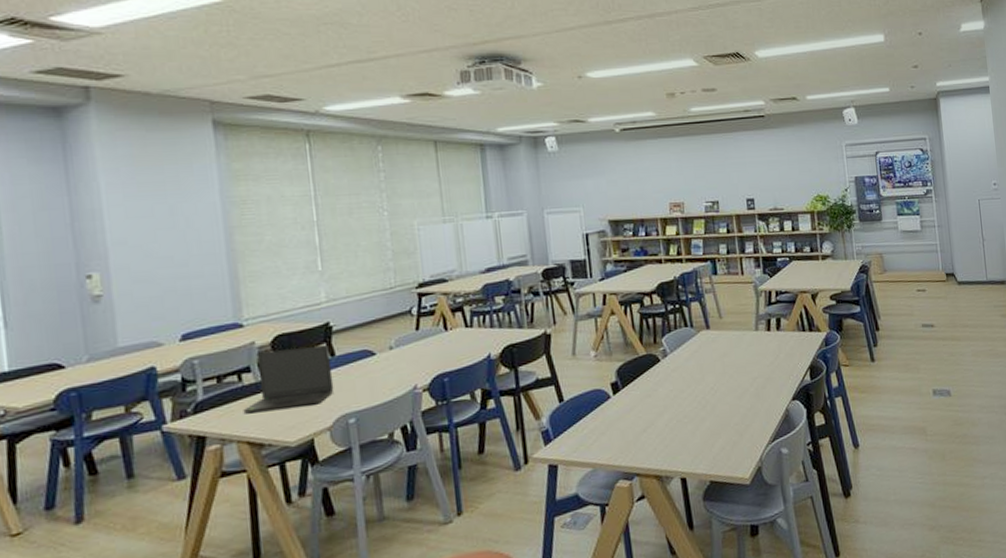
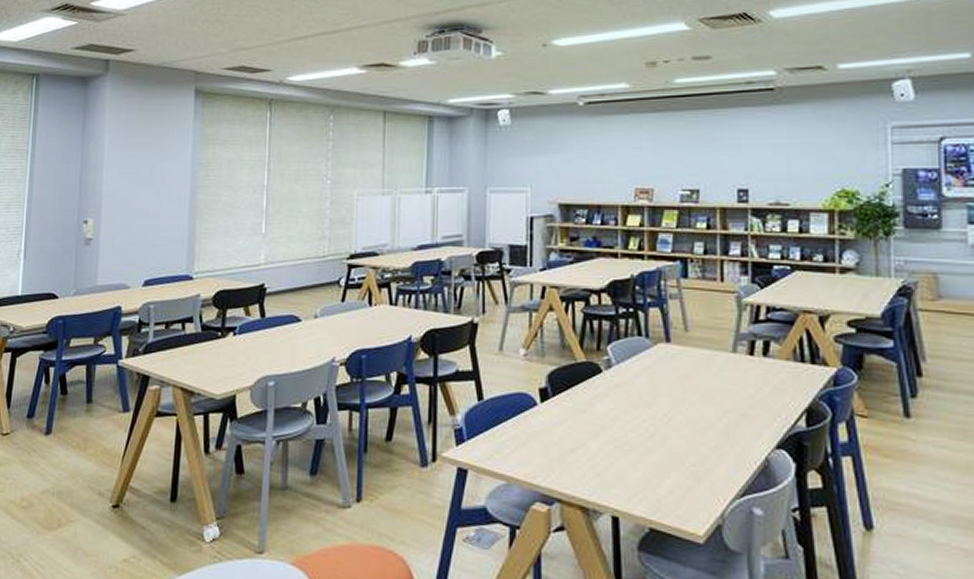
laptop: present [243,344,334,414] -> none [182,304,261,362]

